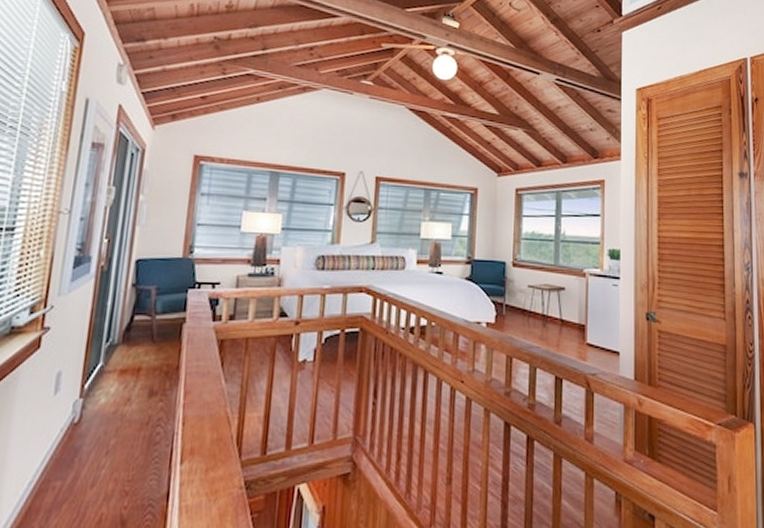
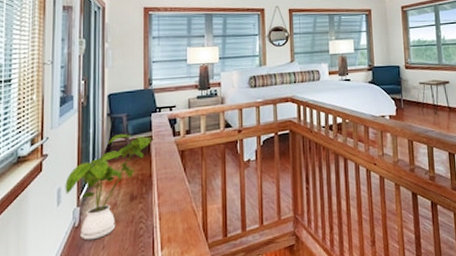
house plant: none [66,310,188,442] -> present [65,133,154,241]

